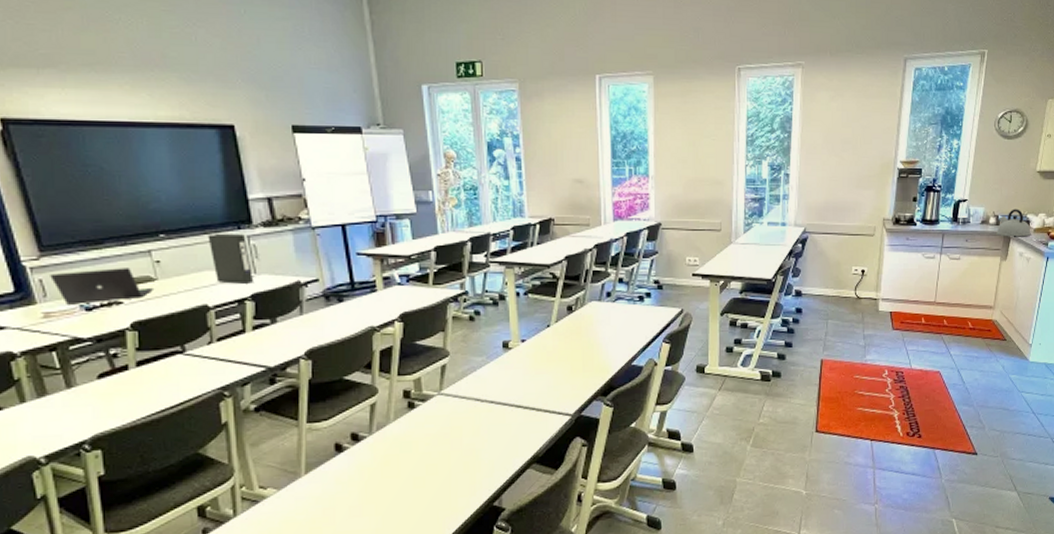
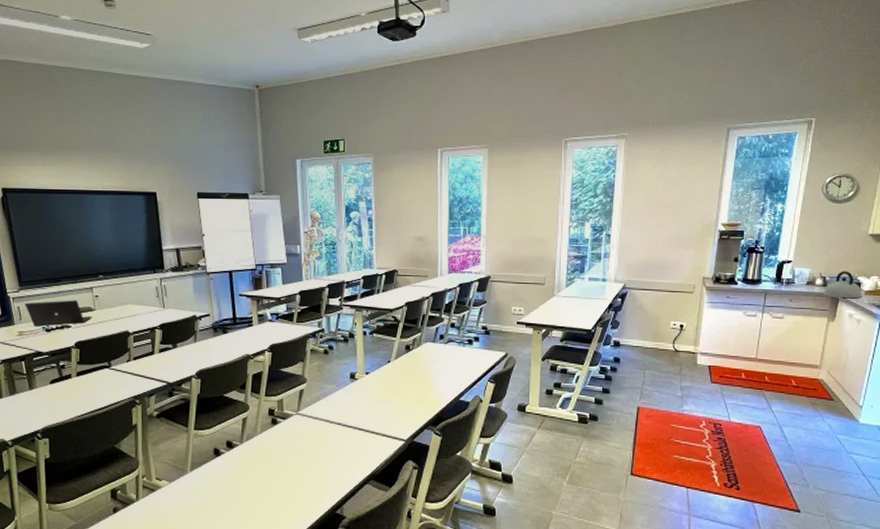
binder: present [207,233,253,284] -> none [132,275,162,316]

